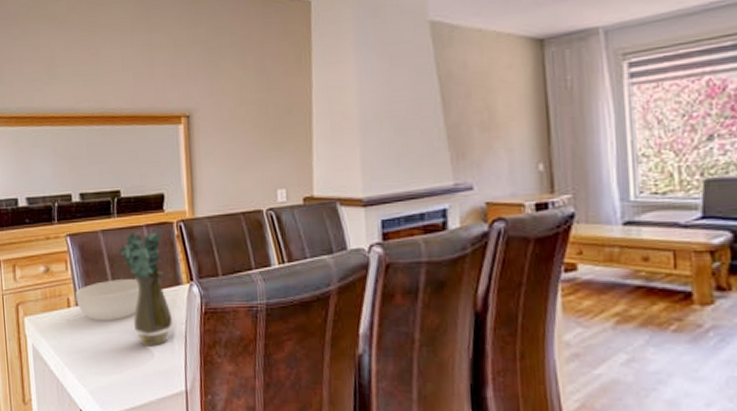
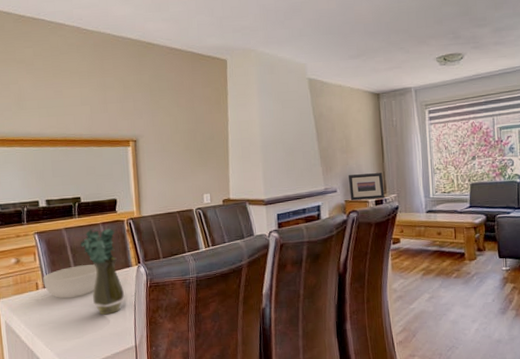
picture frame: none [491,161,552,203] -> present [348,173,385,201]

